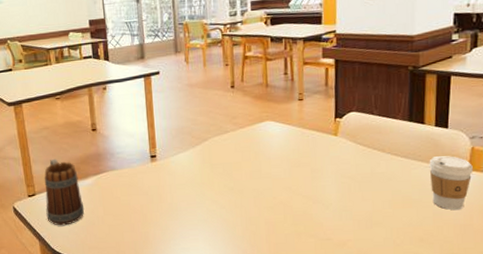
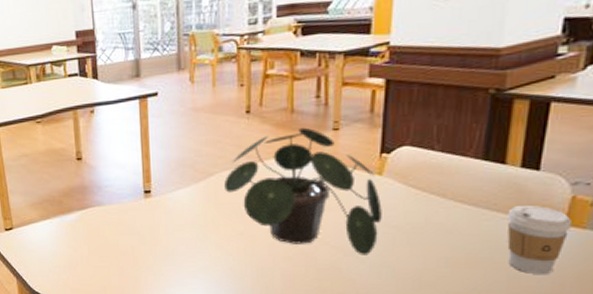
mug: present [44,158,85,226] -> none [22,190,67,264]
potted plant: none [216,98,339,202] -> present [224,127,382,255]

